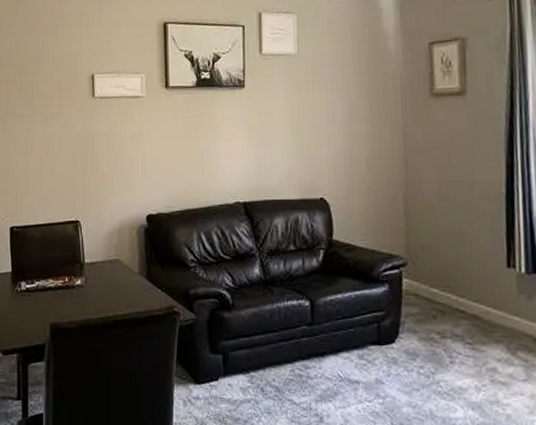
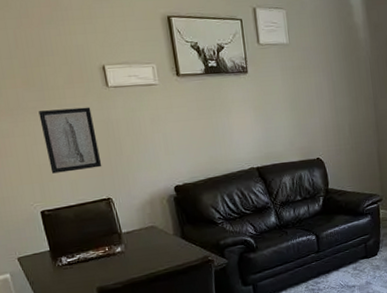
wall art: none [25,118,76,187] -> present [38,107,102,174]

